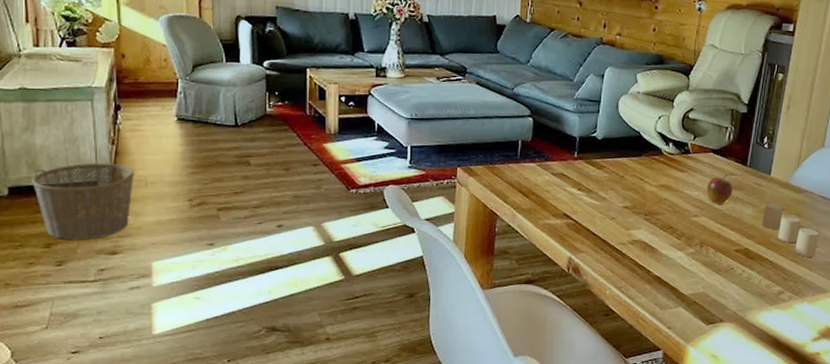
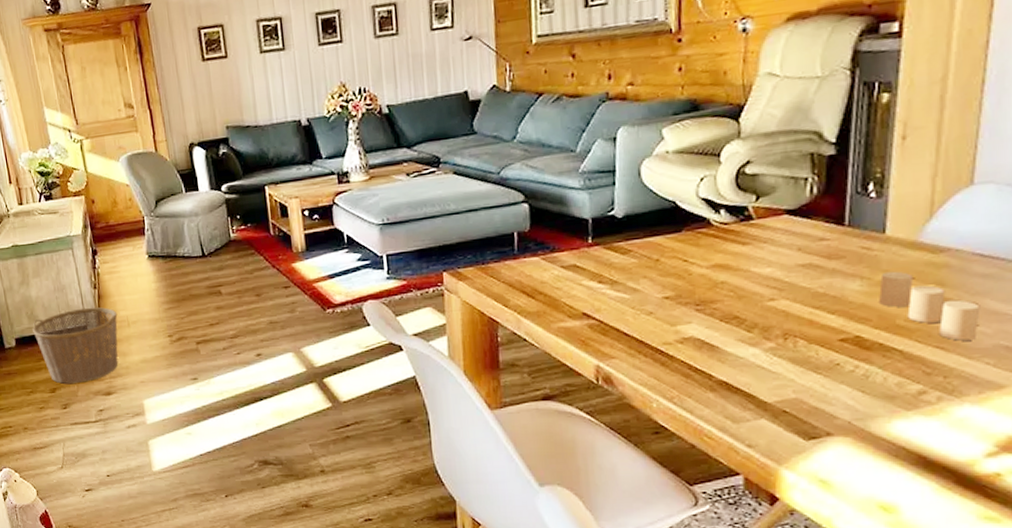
fruit: present [707,174,733,204] -> none [785,240,826,282]

